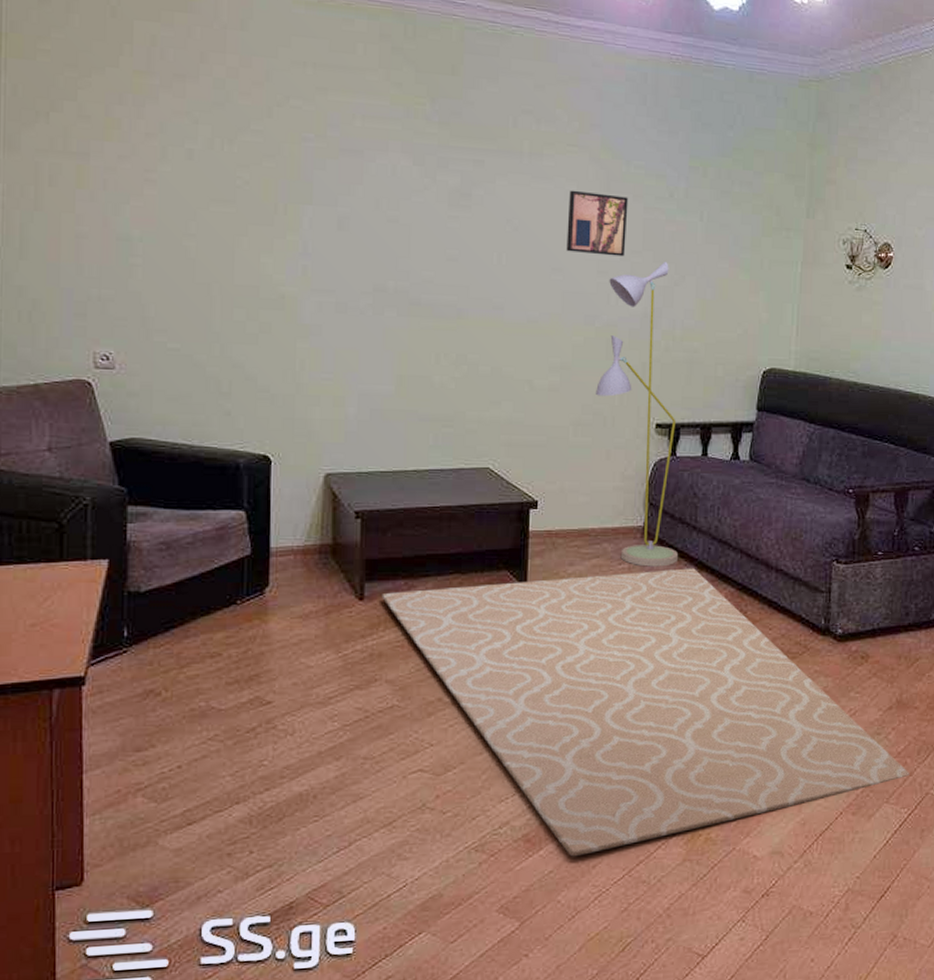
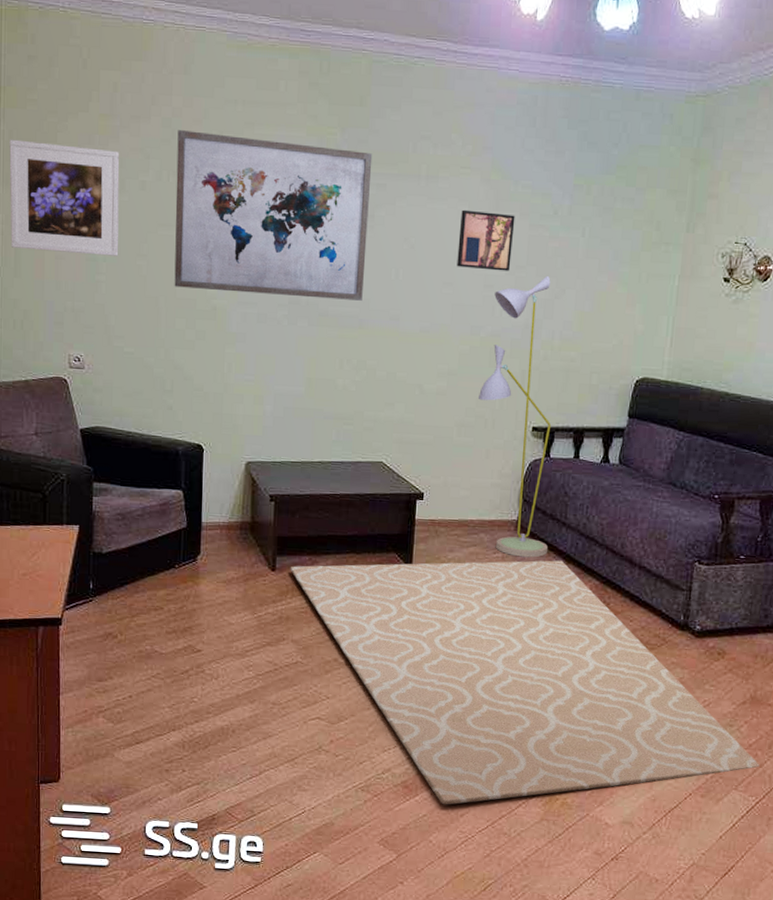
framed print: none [12,95,160,236] -> present [9,139,120,256]
wall art: none [231,93,468,288] -> present [174,130,373,301]

